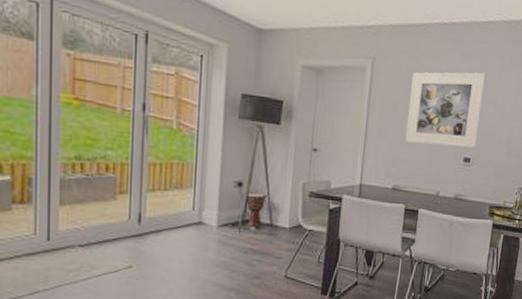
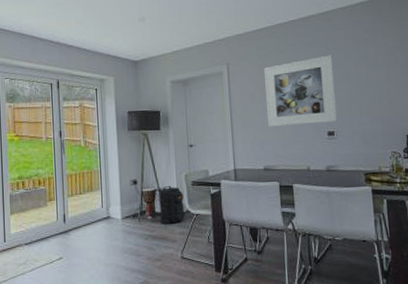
backpack: none [254,194,297,238] -> present [150,186,186,224]

